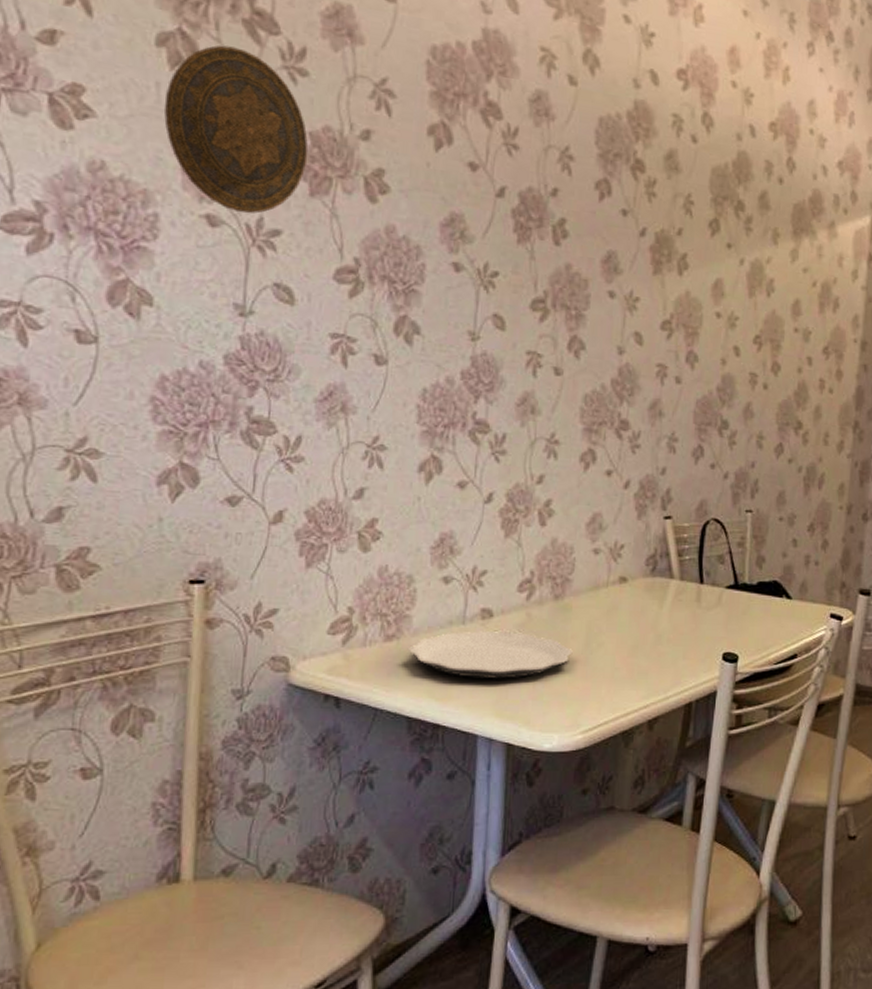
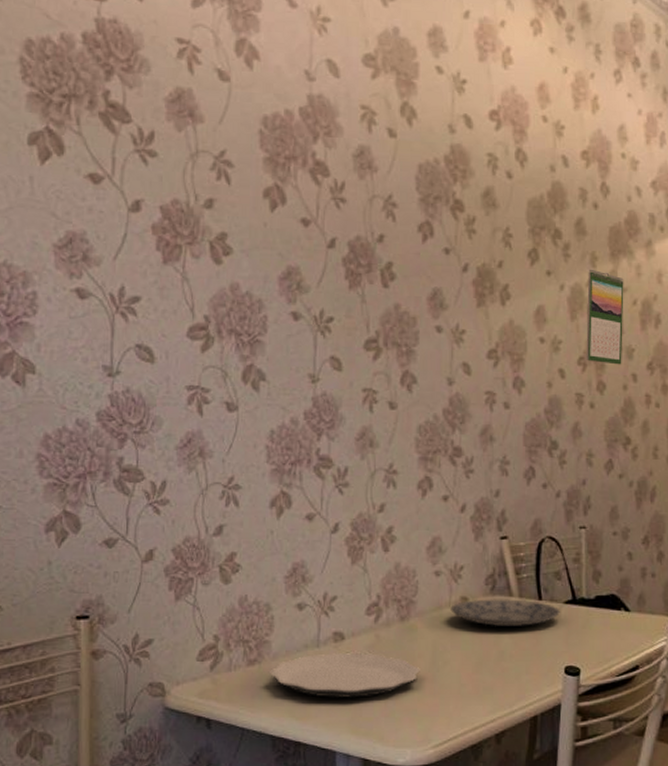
decorative plate: present [163,45,309,214] -> none [37,137,160,285]
plate: none [608,580,721,611] -> present [450,599,560,628]
calendar: none [762,245,805,347] -> present [586,269,624,365]

